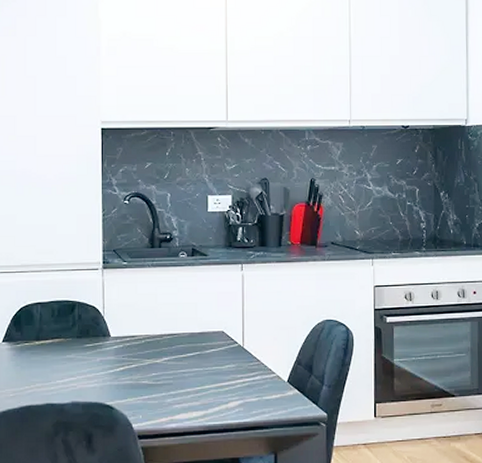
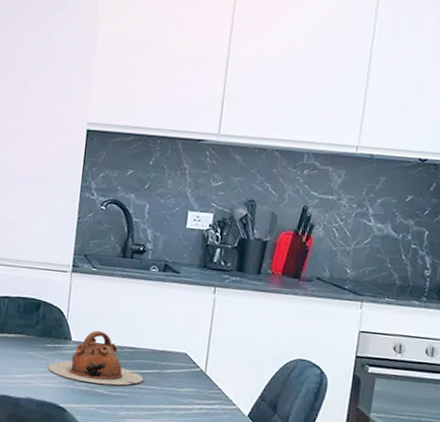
teapot: none [89,322,185,376] -> present [47,330,143,386]

